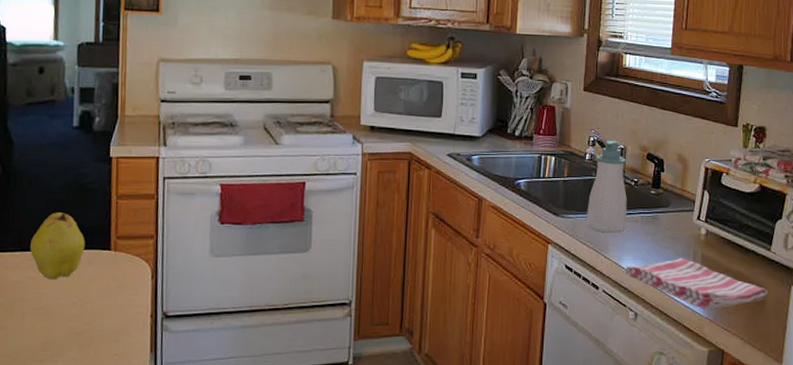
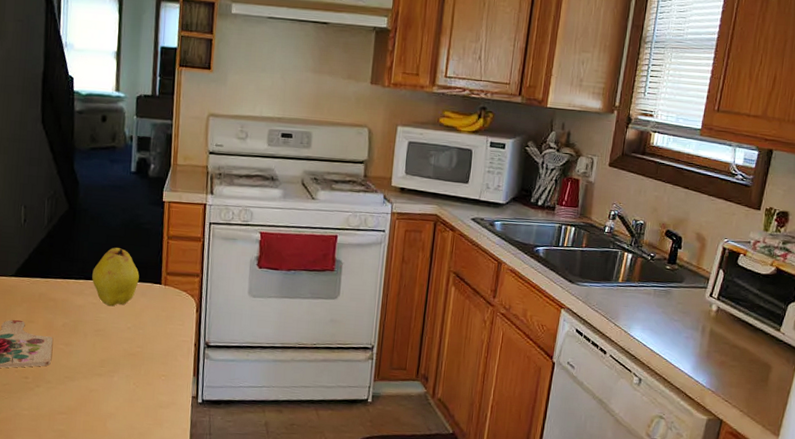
soap bottle: present [587,140,627,234] -> none [600,215,645,304]
dish towel: present [624,258,768,310] -> none [633,331,773,382]

